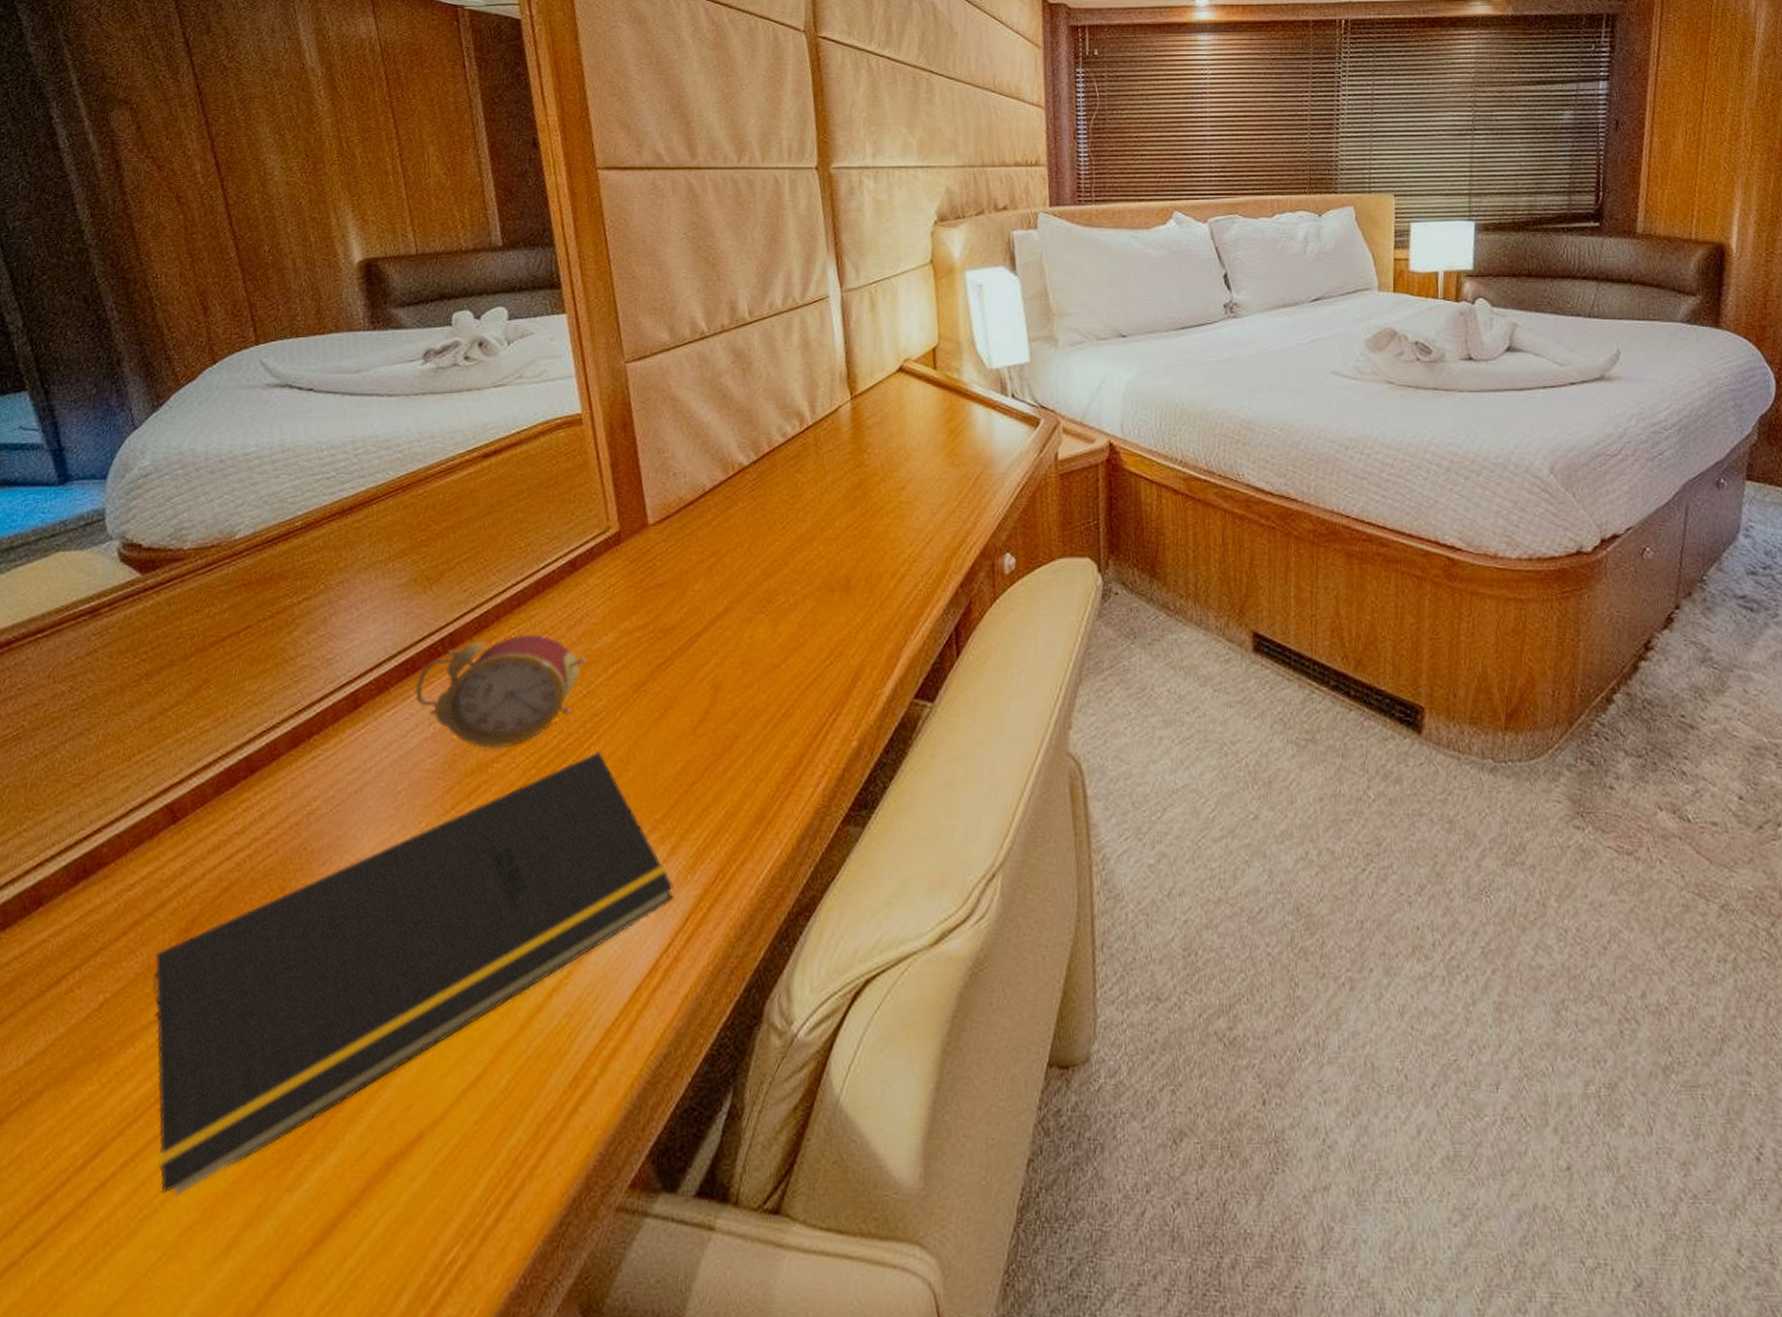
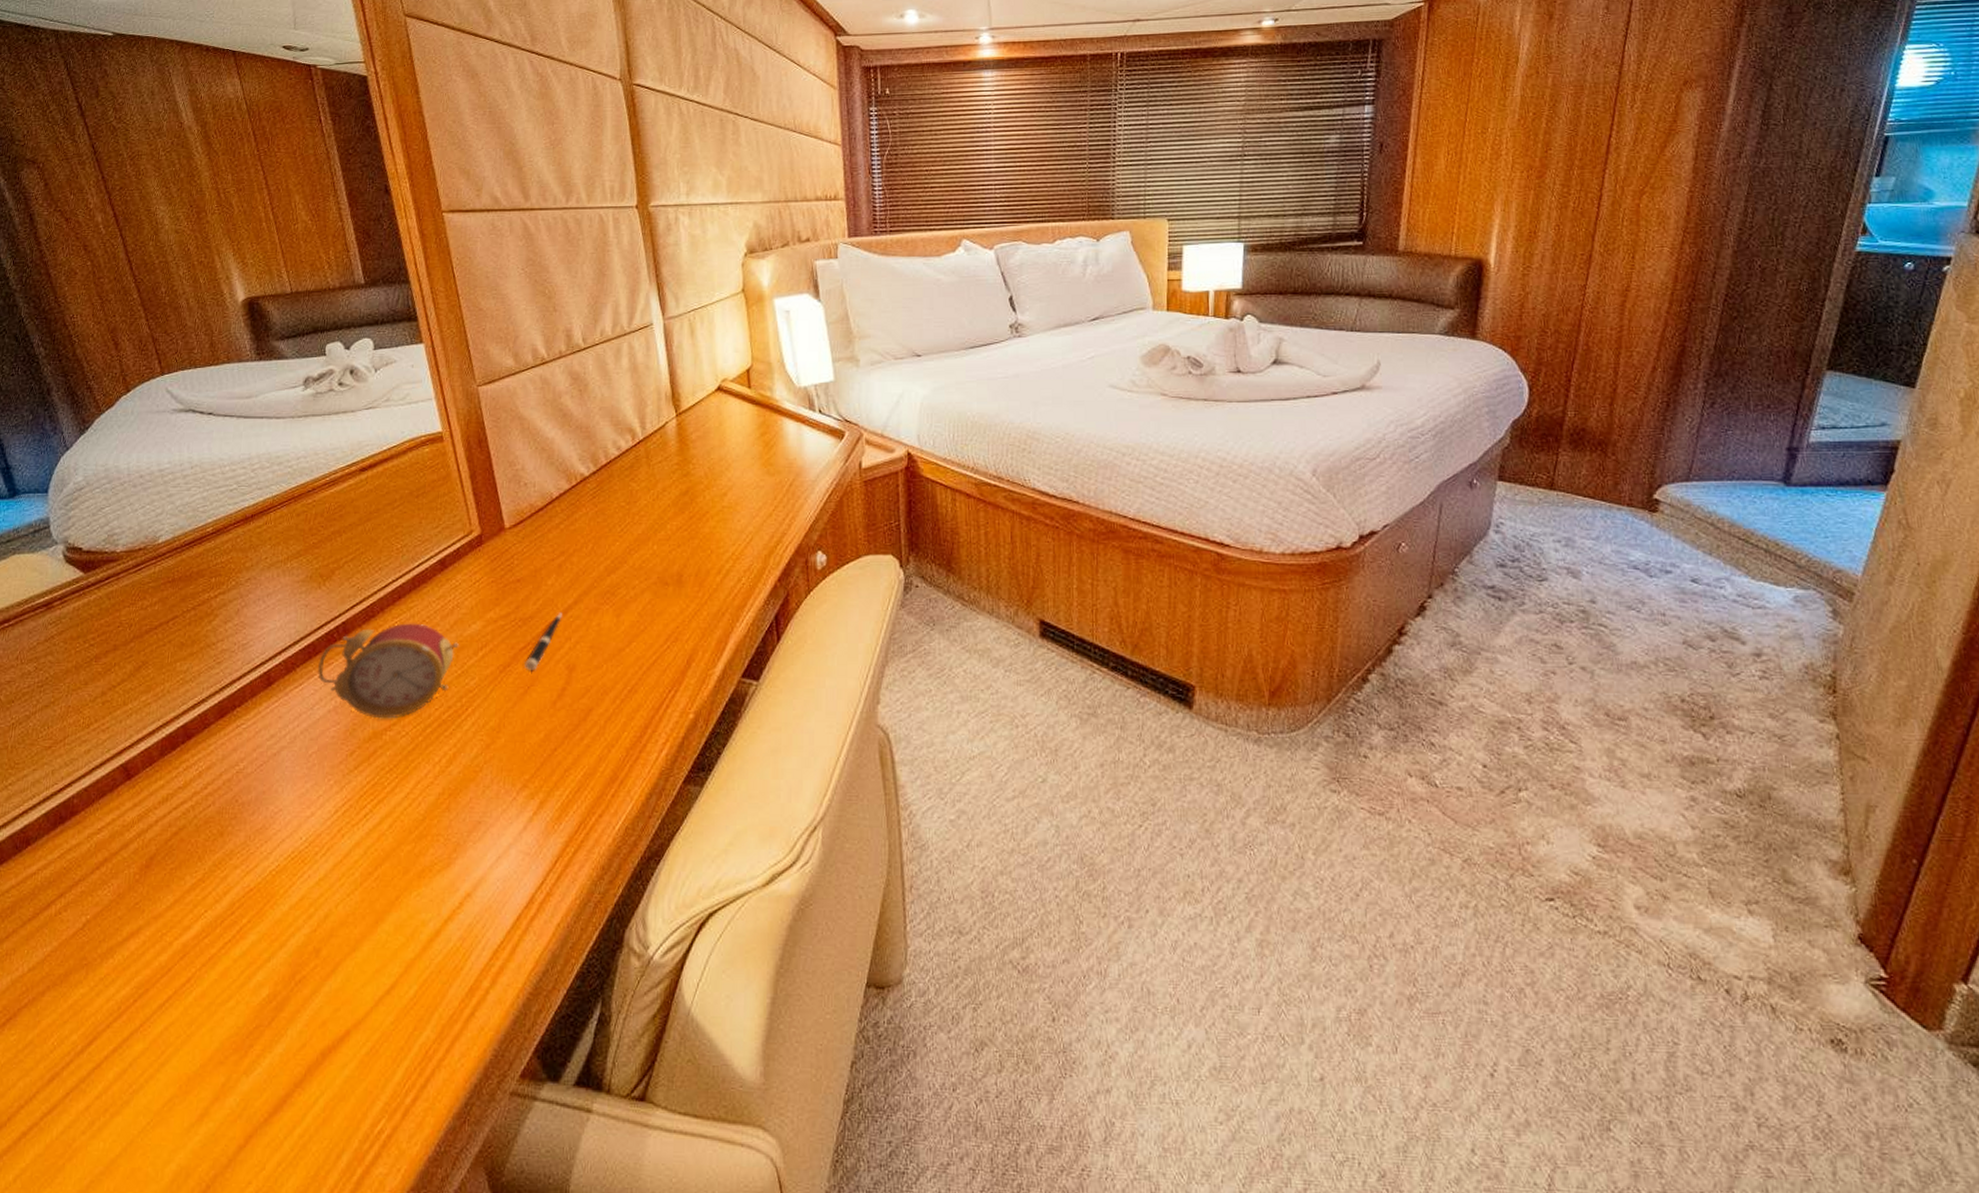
notepad: present [152,752,674,1195] -> none [123,722,544,1075]
pen: none [662,622,710,691] -> present [525,612,562,671]

